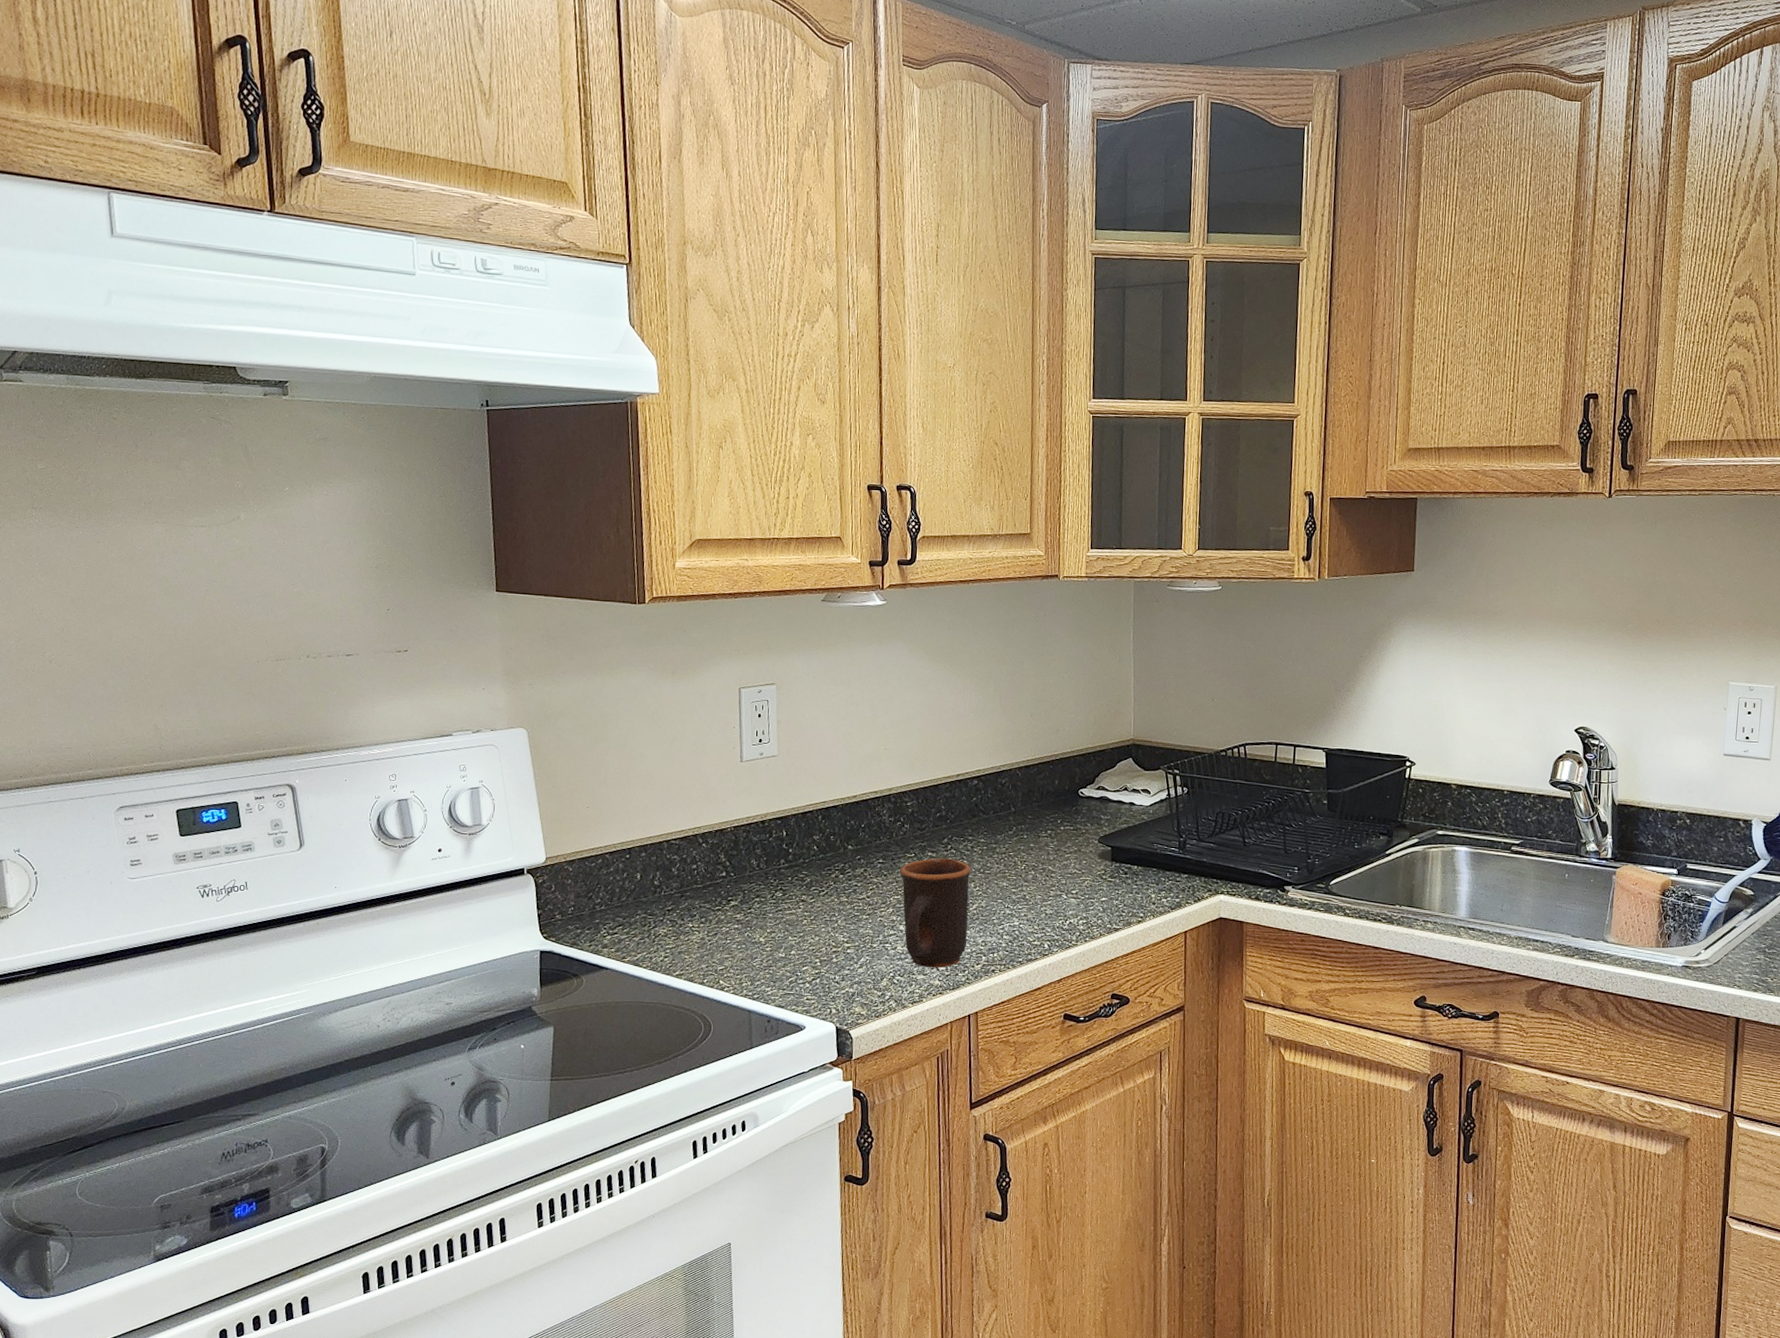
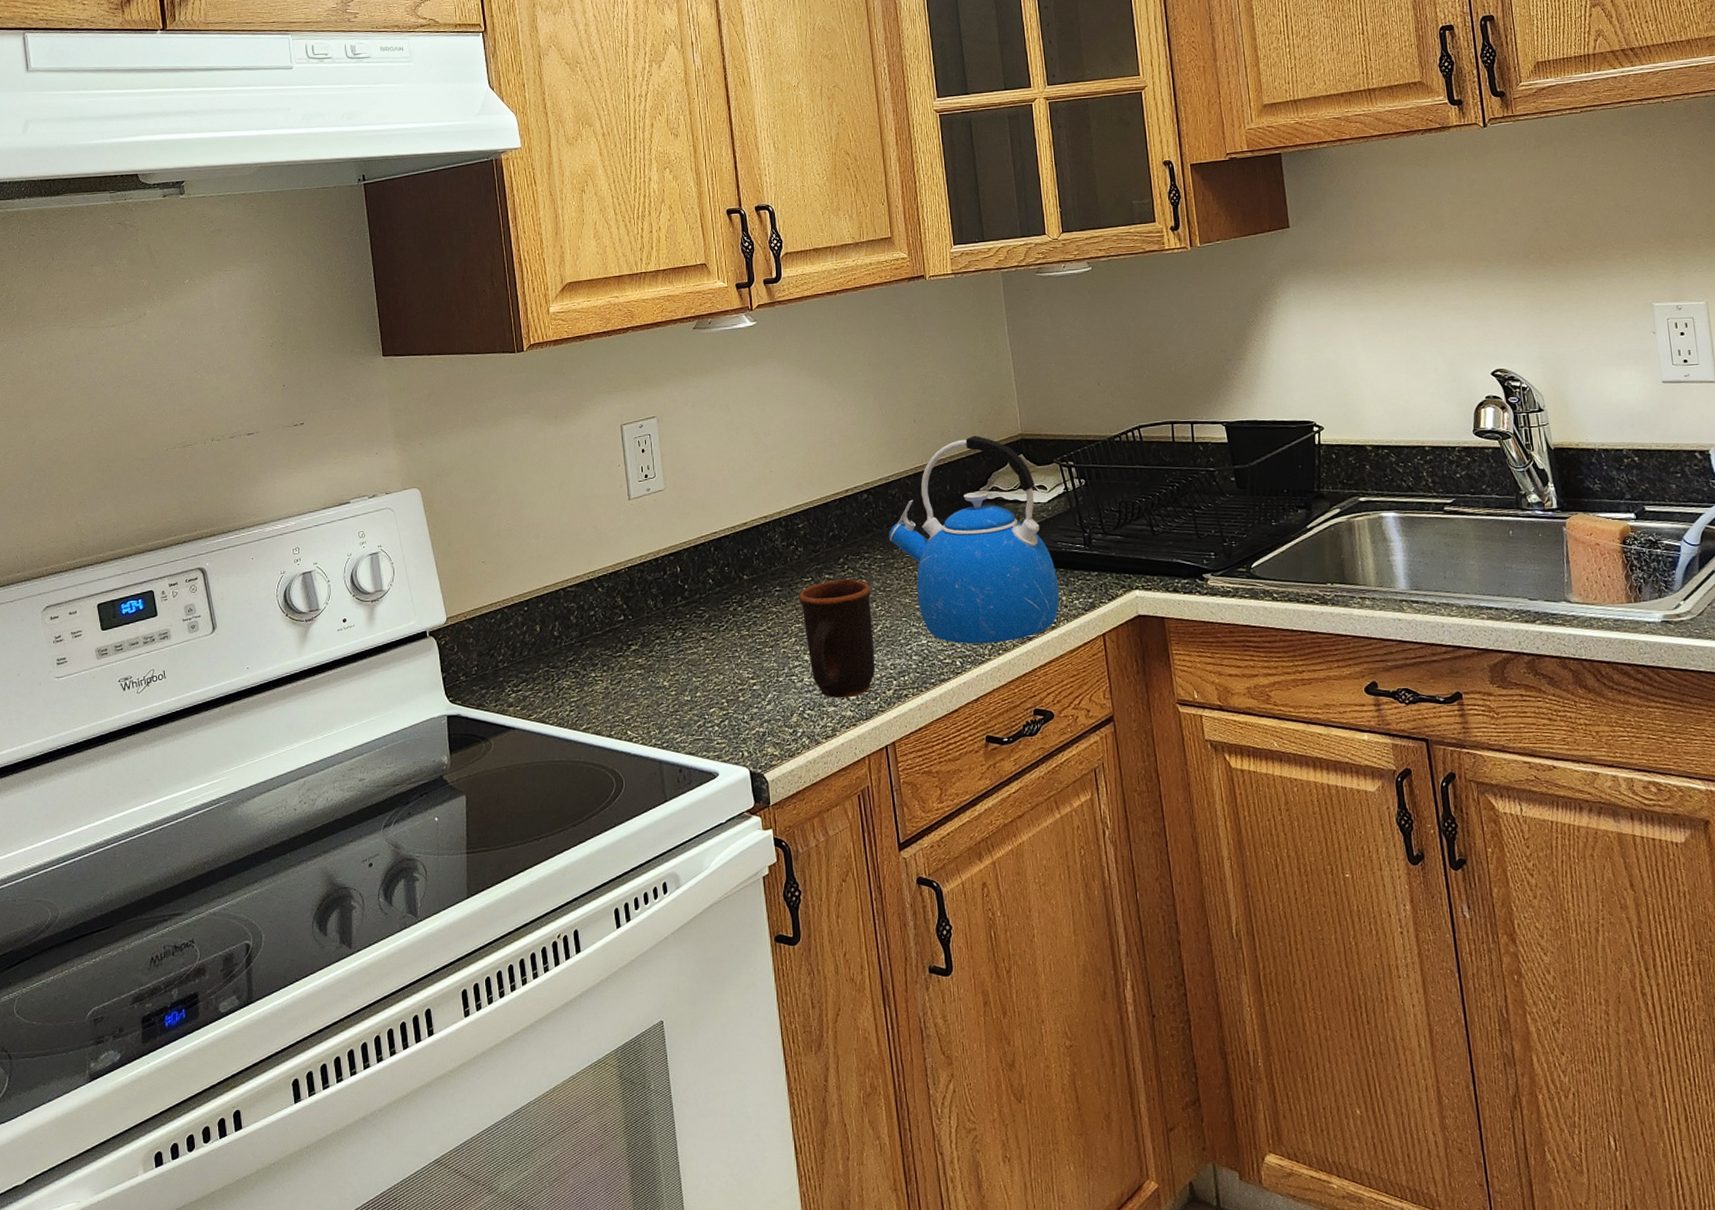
kettle: none [993,735,1150,931] -> present [888,435,1060,644]

